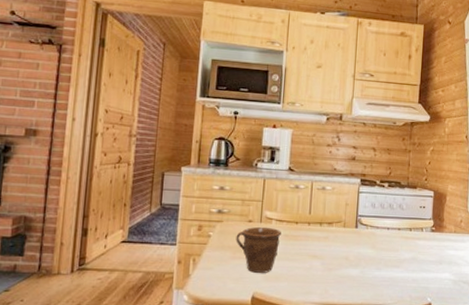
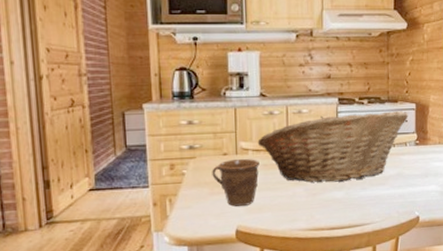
fruit basket: none [281,194,427,260] -> present [257,111,409,183]

